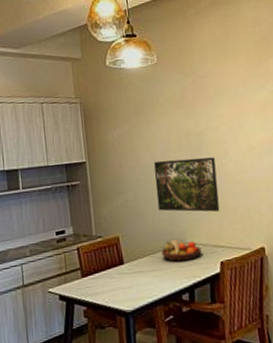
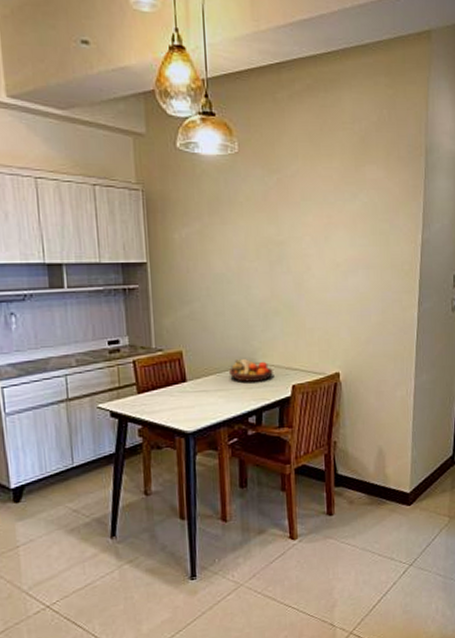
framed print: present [154,157,220,212] -> none [227,269,297,332]

